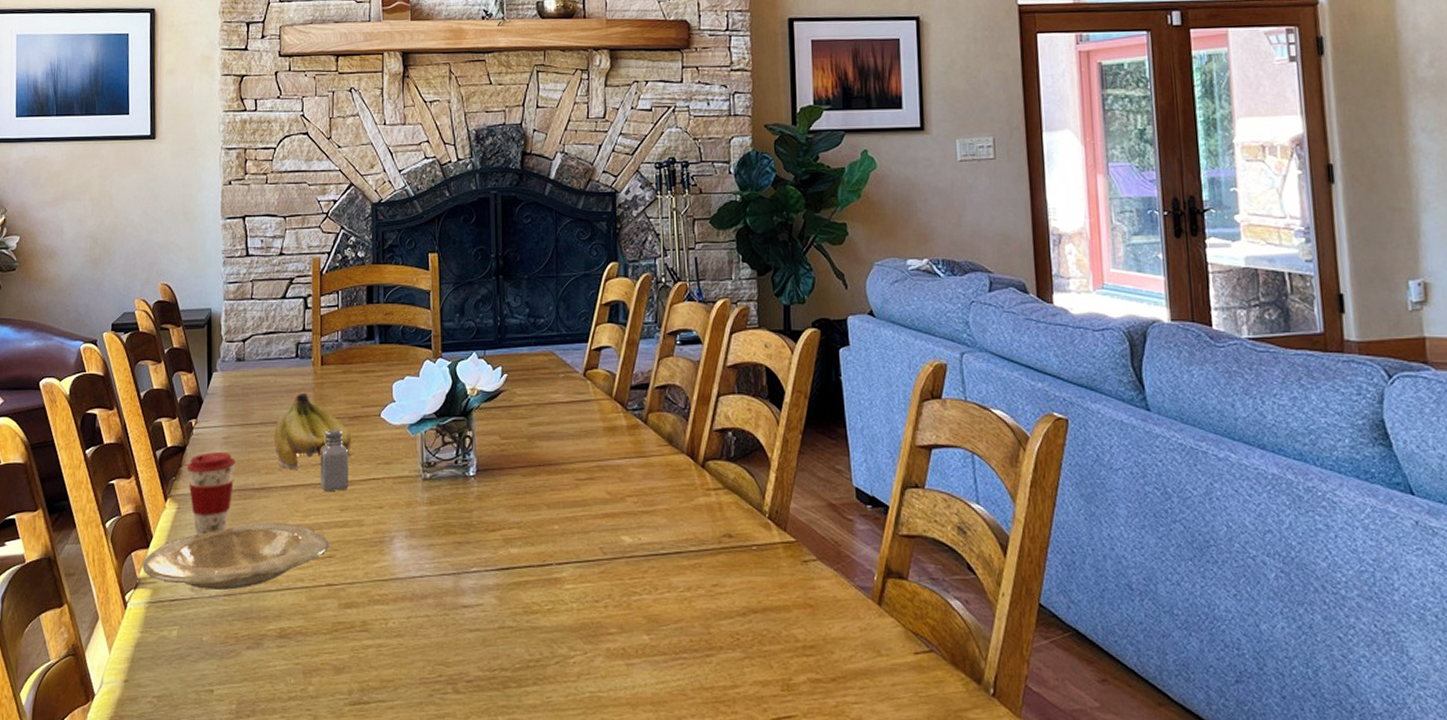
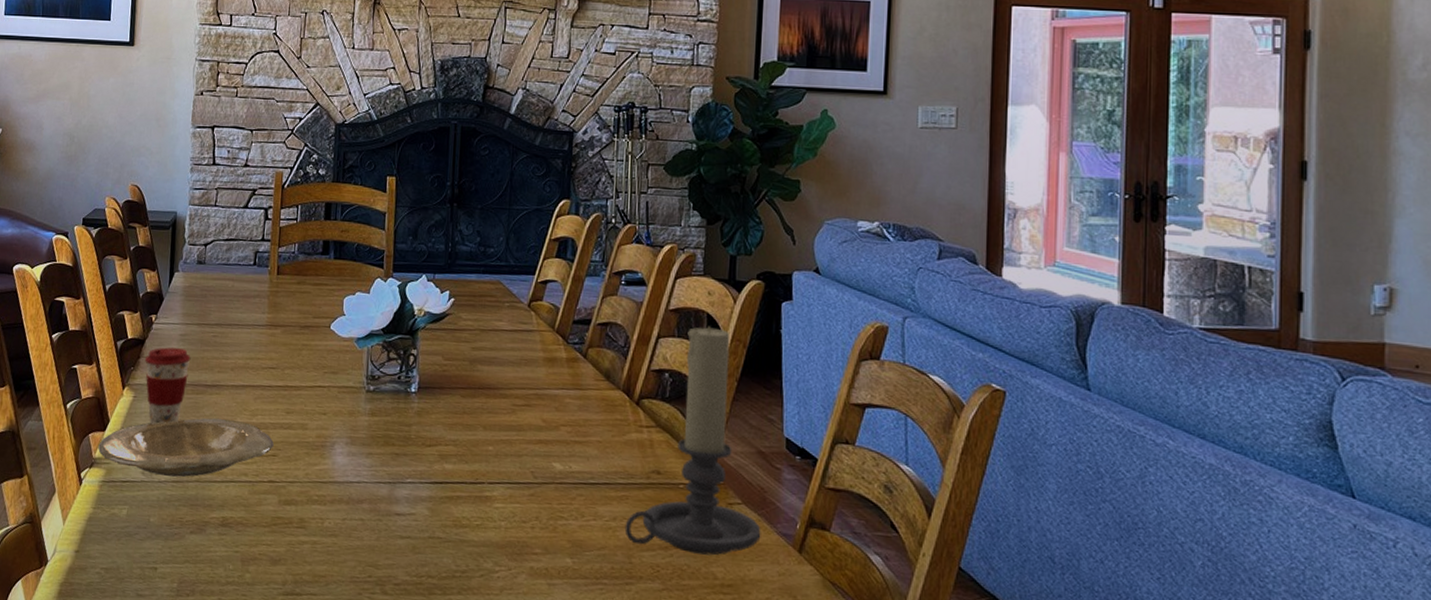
fruit: present [273,392,354,469] -> none [227,298,303,370]
saltshaker: present [320,429,349,492] -> none [269,335,298,395]
candle holder: none [700,379,839,617] -> present [624,326,761,556]

